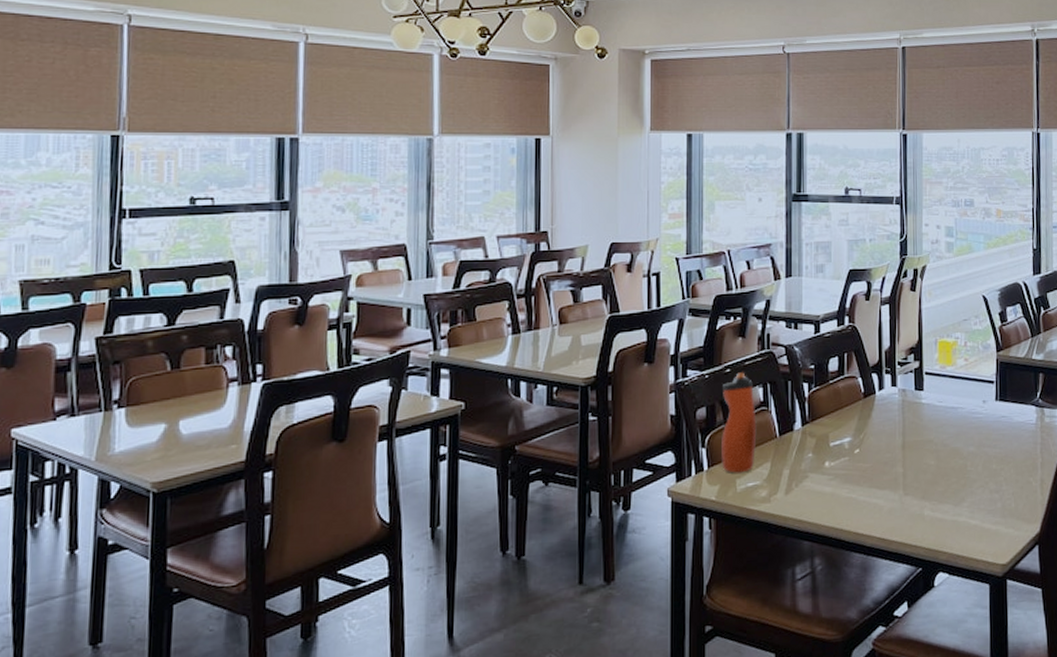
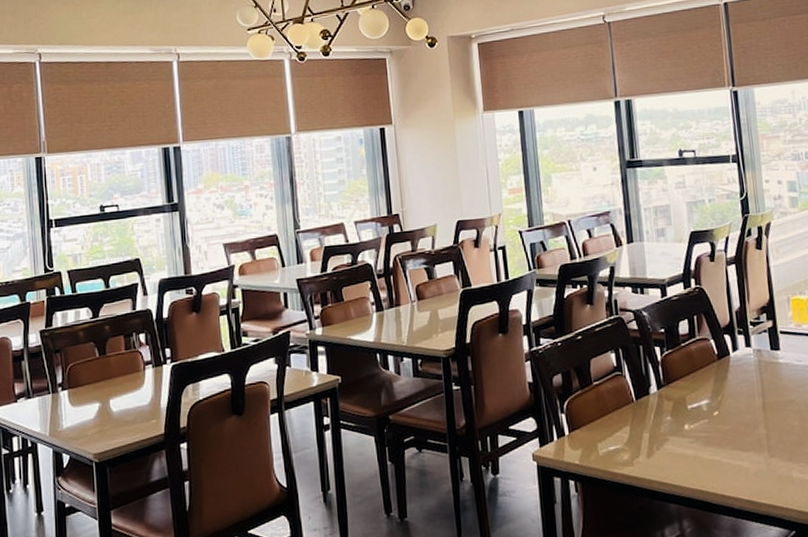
water bottle: present [722,372,757,473] -> none [576,338,614,438]

